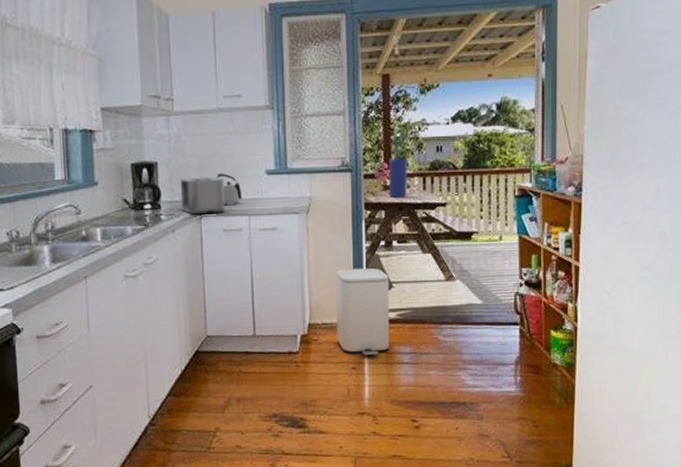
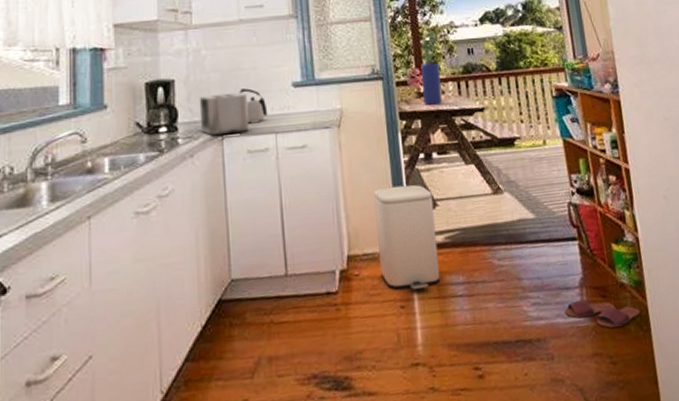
slippers: none [499,374,568,400] -> present [565,299,641,329]

